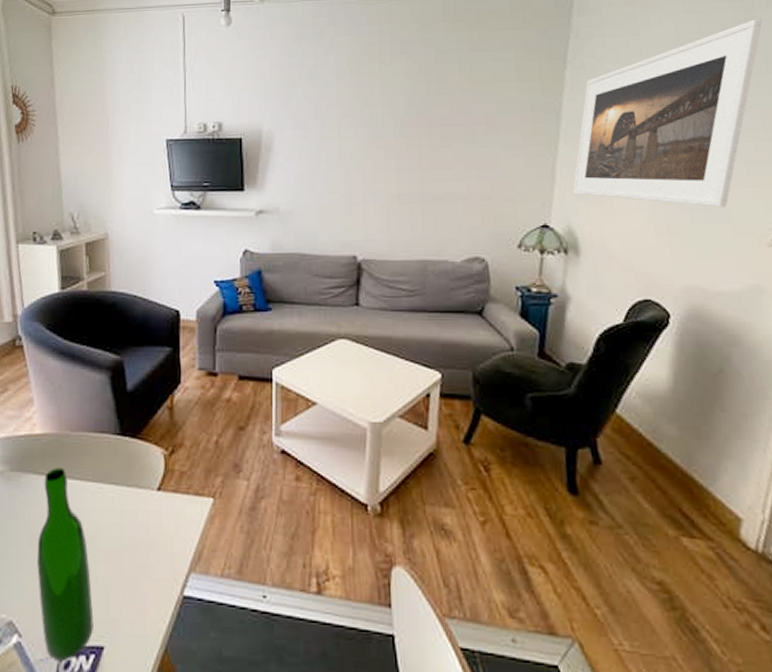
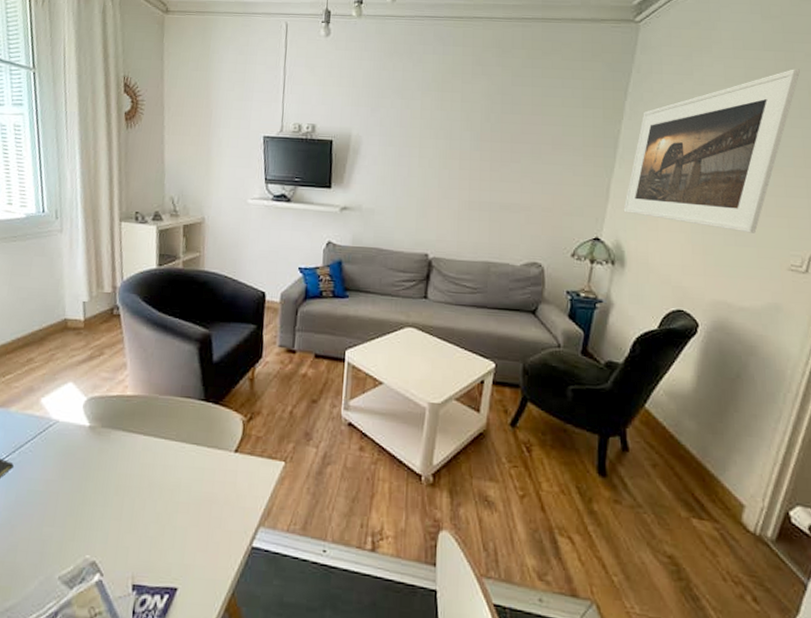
wine bottle: present [36,467,94,662] -> none [121,426,170,599]

